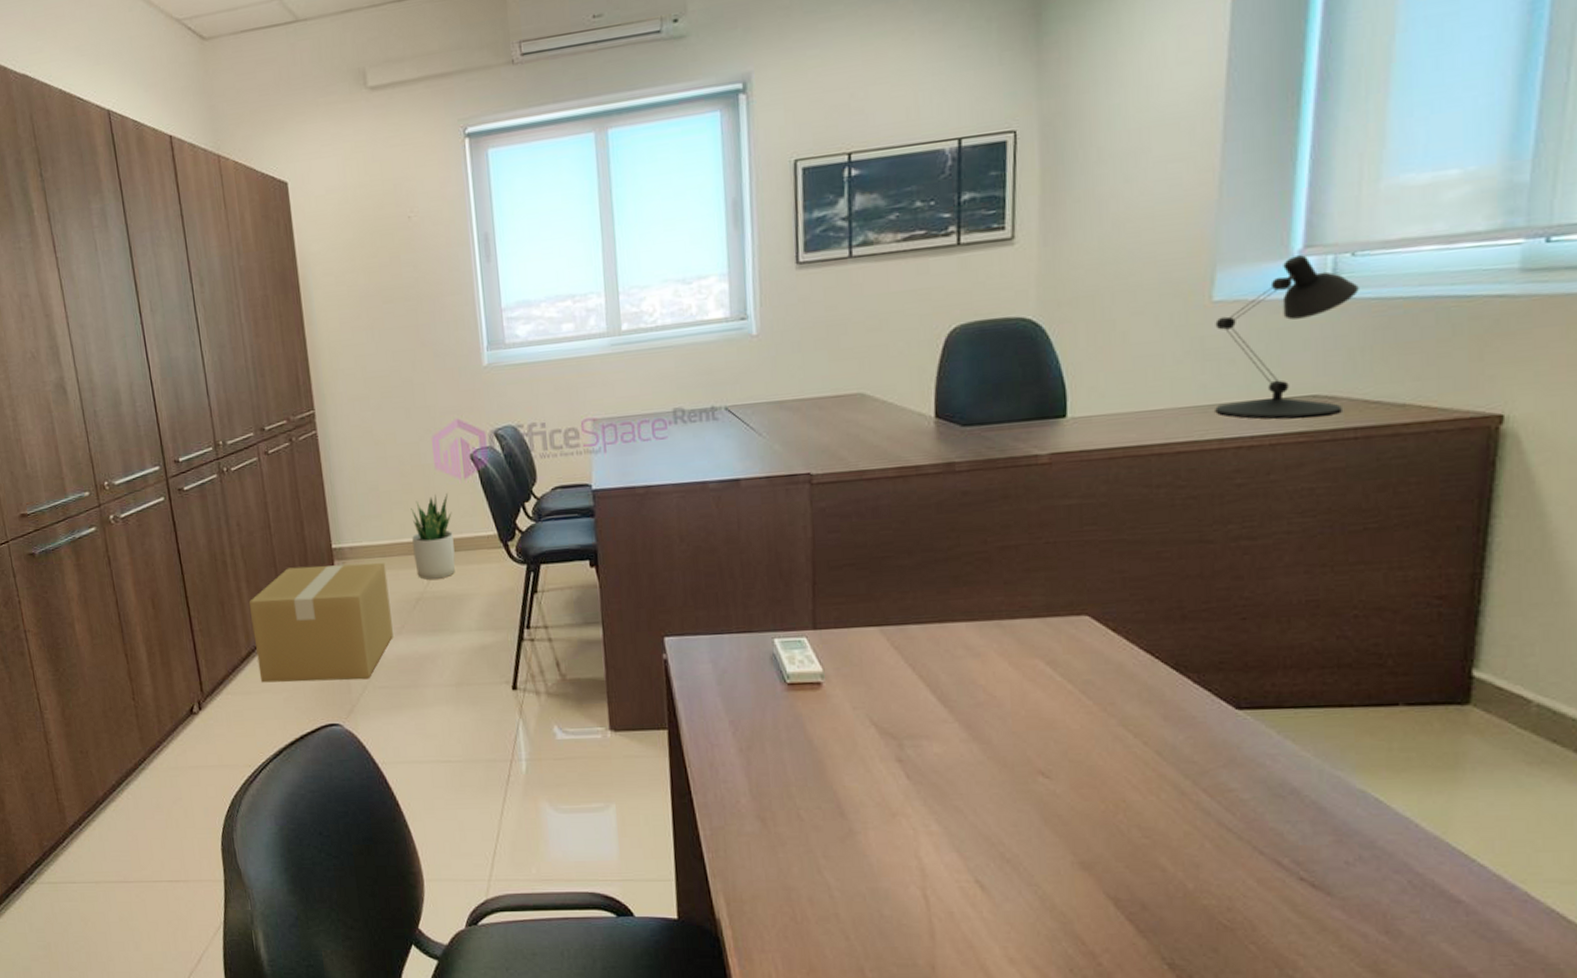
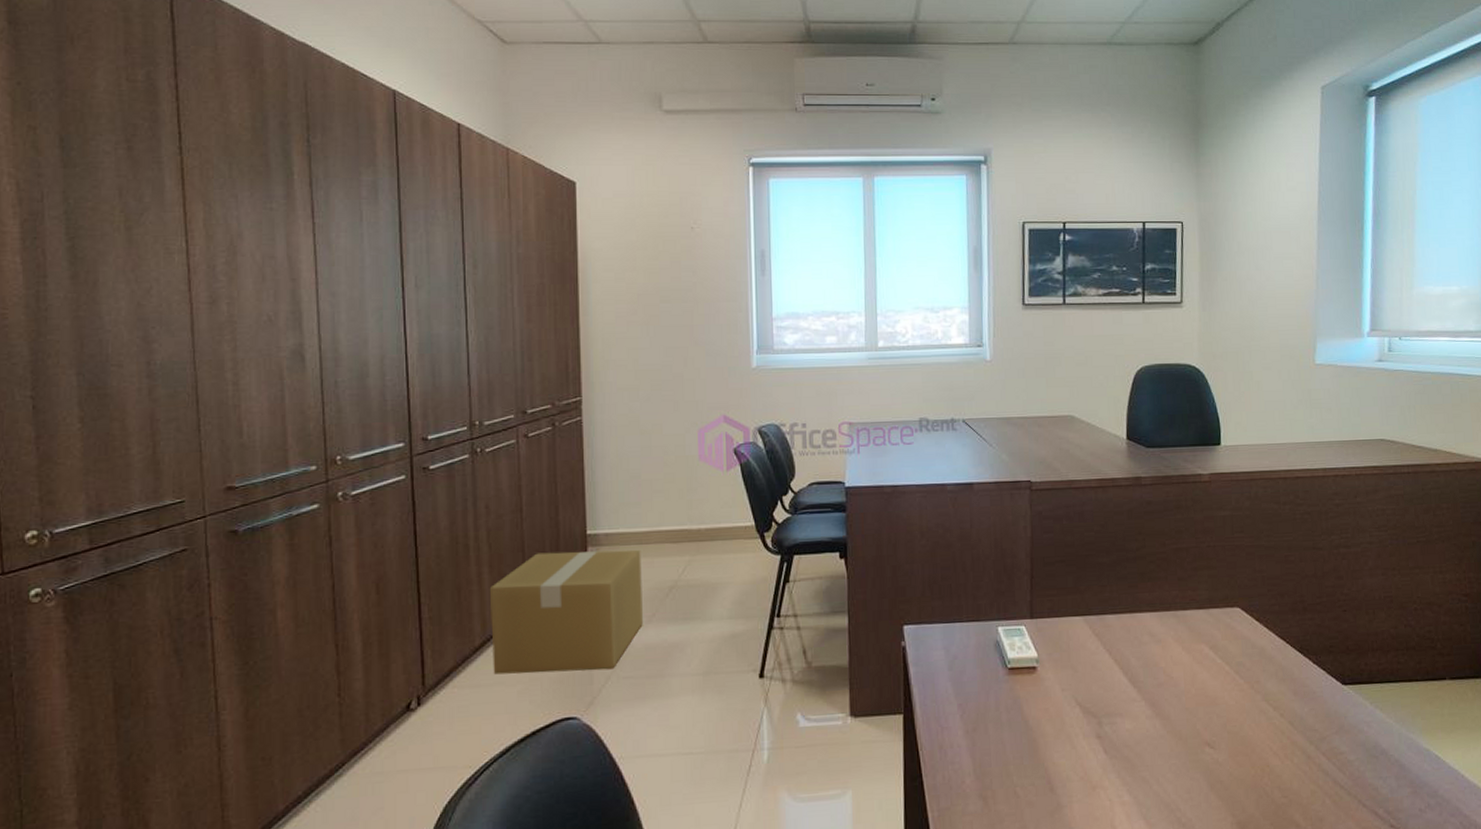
planter: present [410,493,456,580] -> none [670,484,712,568]
desk lamp: present [1215,255,1359,419] -> none [1317,336,1405,456]

